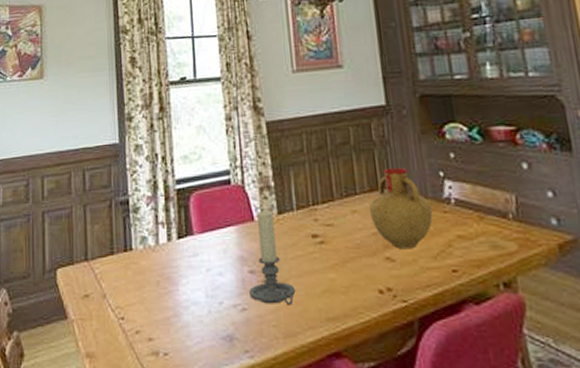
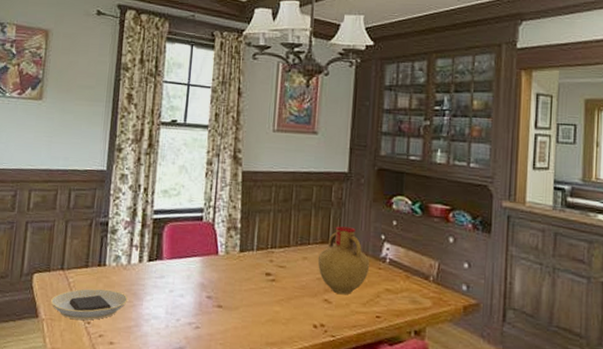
plate: none [77,277,161,316] -> present [50,288,128,320]
candle holder: present [249,210,296,305] -> none [204,247,244,329]

